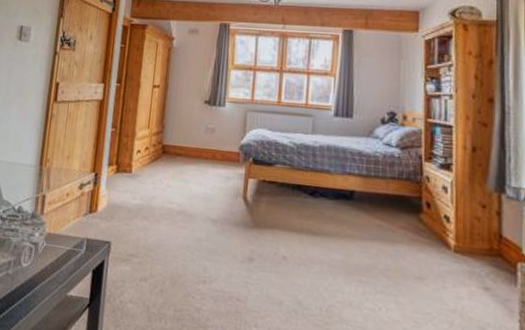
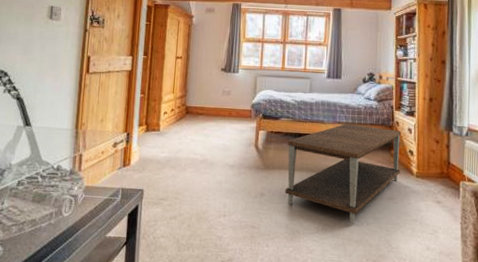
coffee table: none [280,175,434,309] -> present [285,123,402,225]

